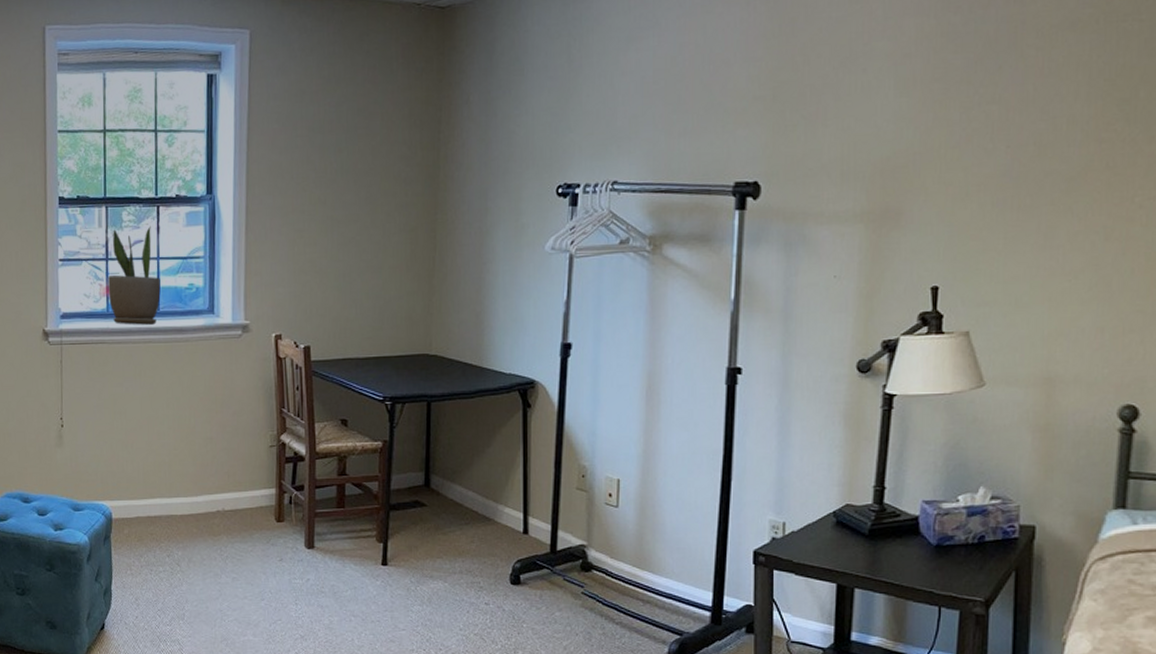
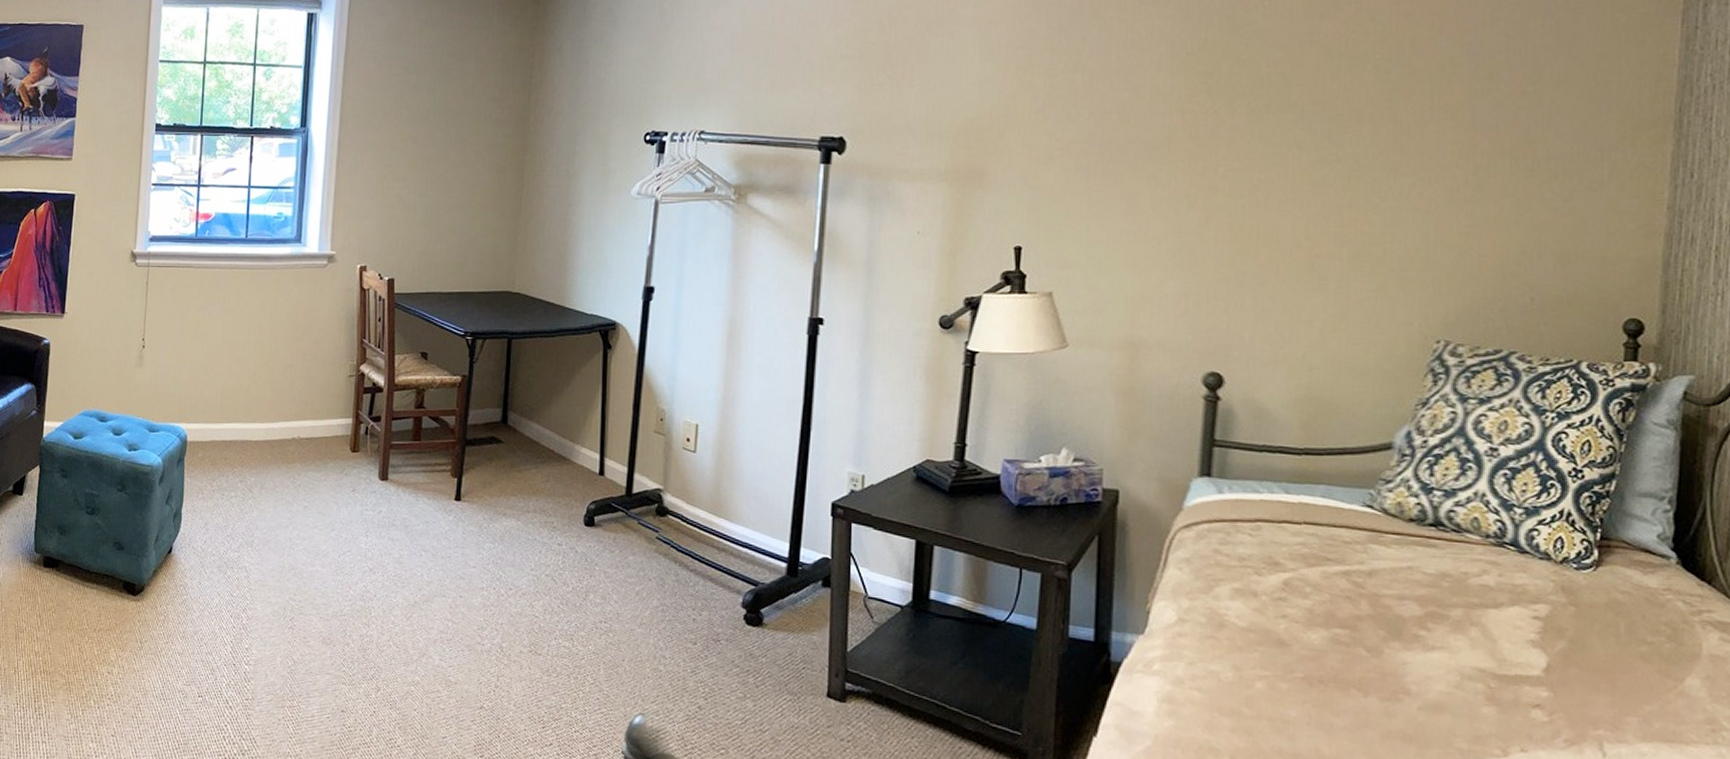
potted plant: present [108,226,161,326] -> none [198,156,250,252]

